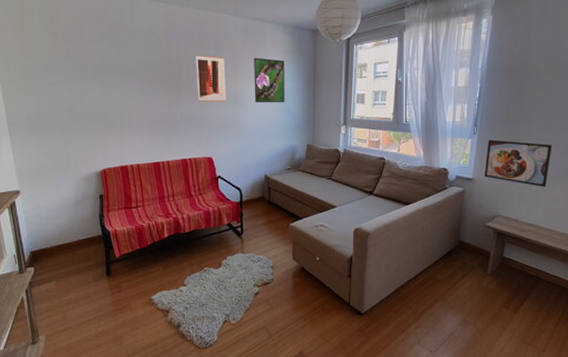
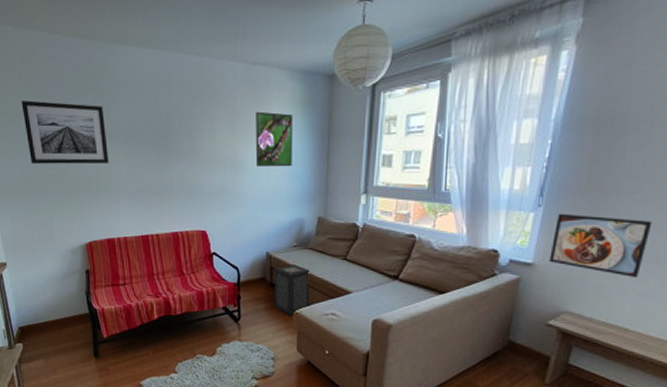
wall art: none [40,42,124,99] -> present [21,100,109,164]
wall art: present [196,54,227,103] -> none [188,109,224,167]
speaker: none [272,185,303,228] -> present [274,264,310,315]

